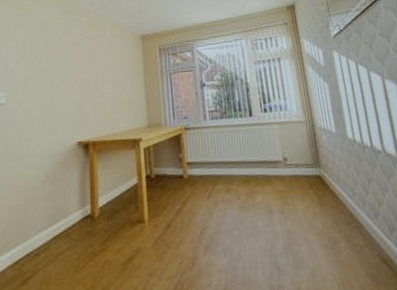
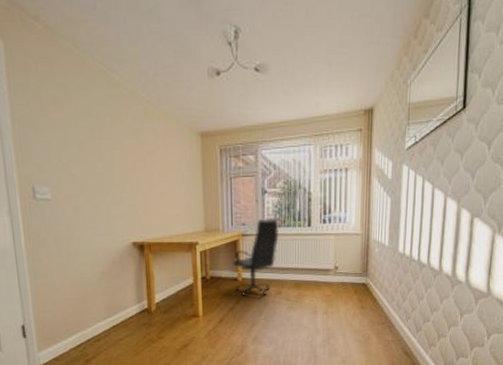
office chair: none [177,109,222,197] -> present [232,217,279,297]

